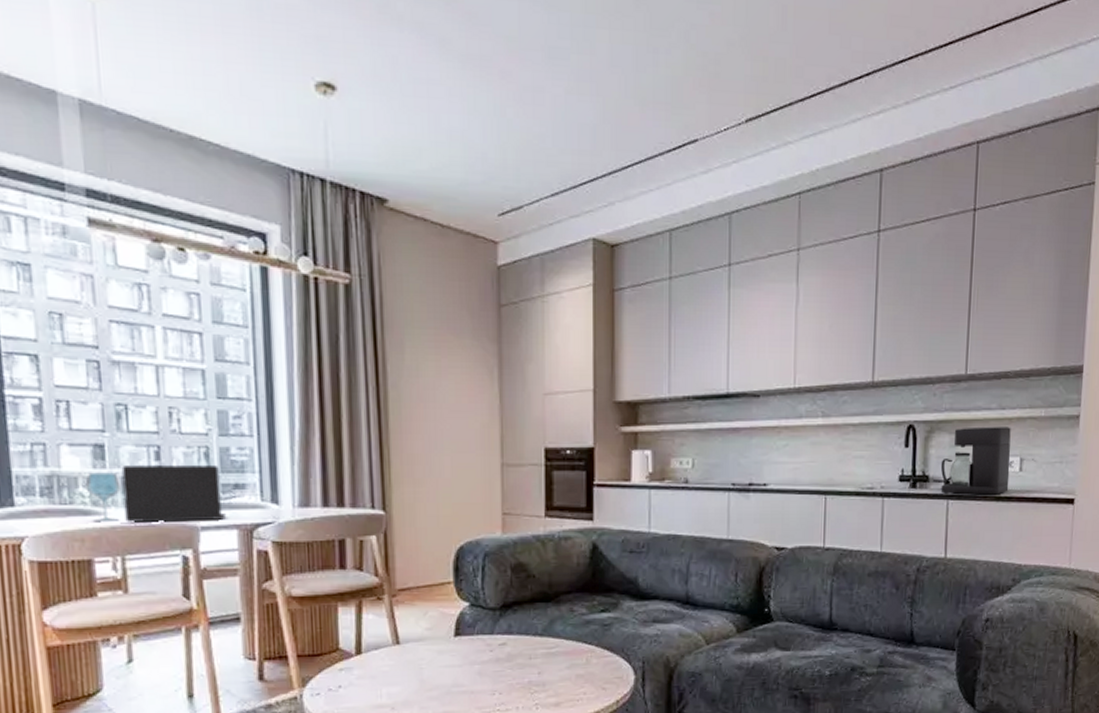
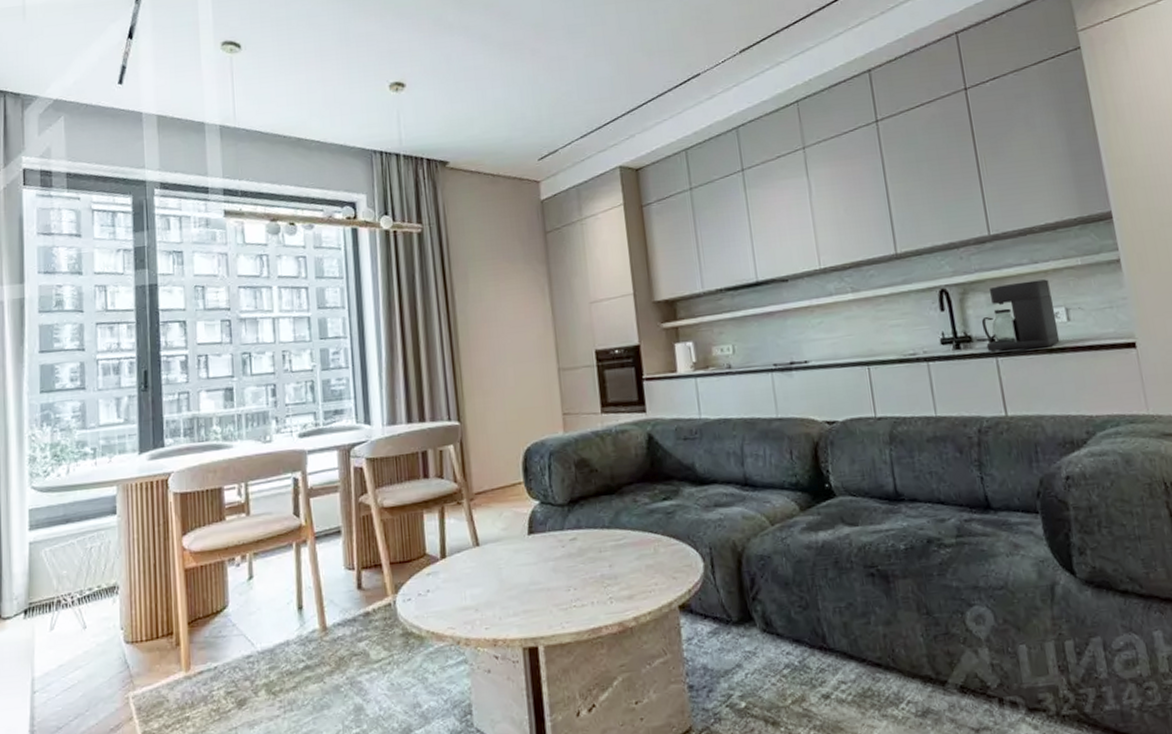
wine glass: present [85,472,121,523] -> none [218,410,245,455]
laptop: present [121,466,227,522] -> none [246,396,329,452]

